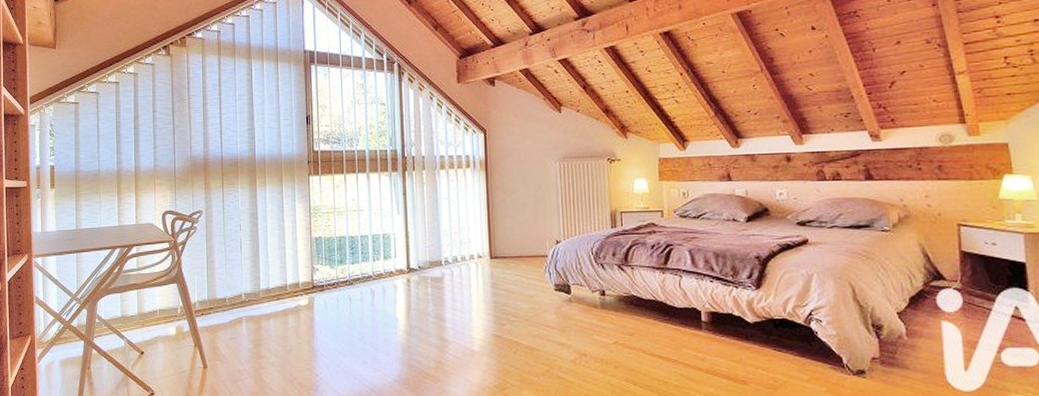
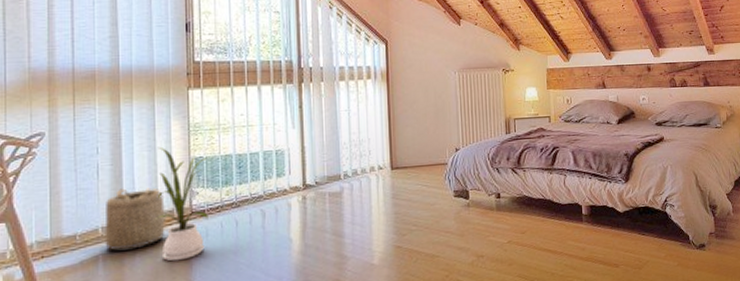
basket: none [246,261,293,315] -> present [104,188,167,251]
house plant: none [284,226,327,329] -> present [154,146,209,262]

